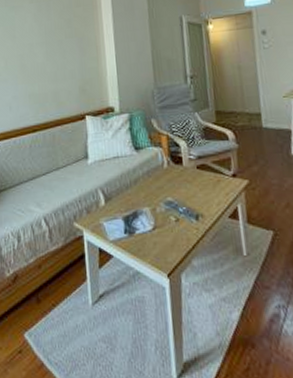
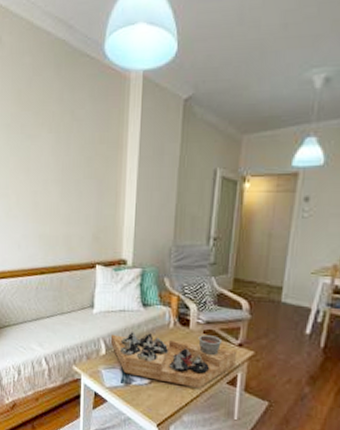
decorative tray: none [107,170,233,227] -> present [110,332,238,388]

